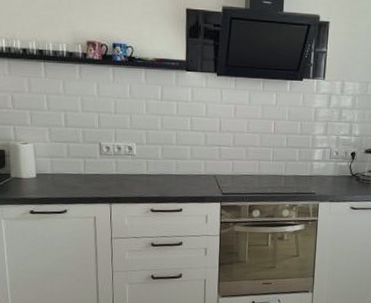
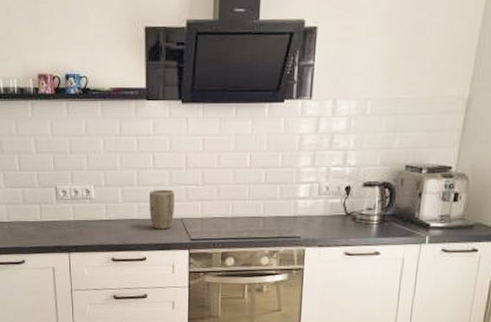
plant pot: none [186,148,209,184] -> present [149,189,175,230]

